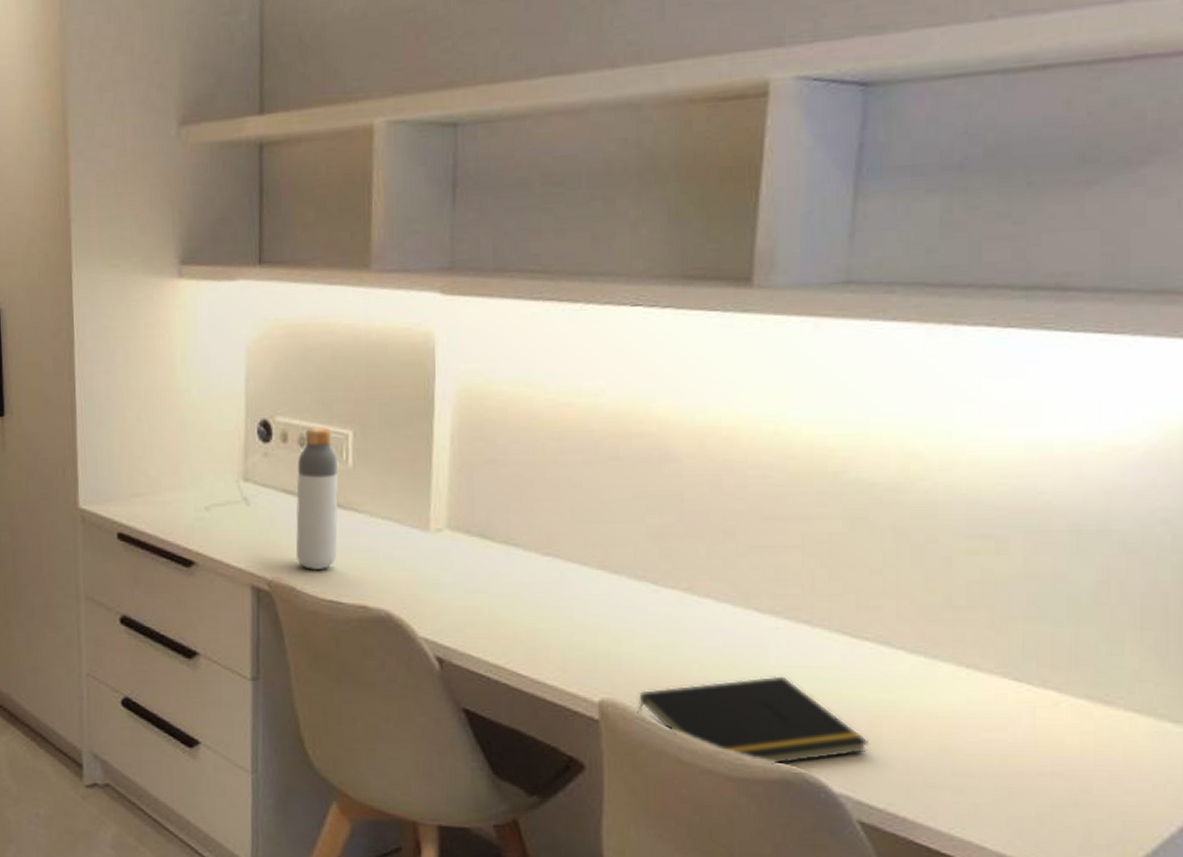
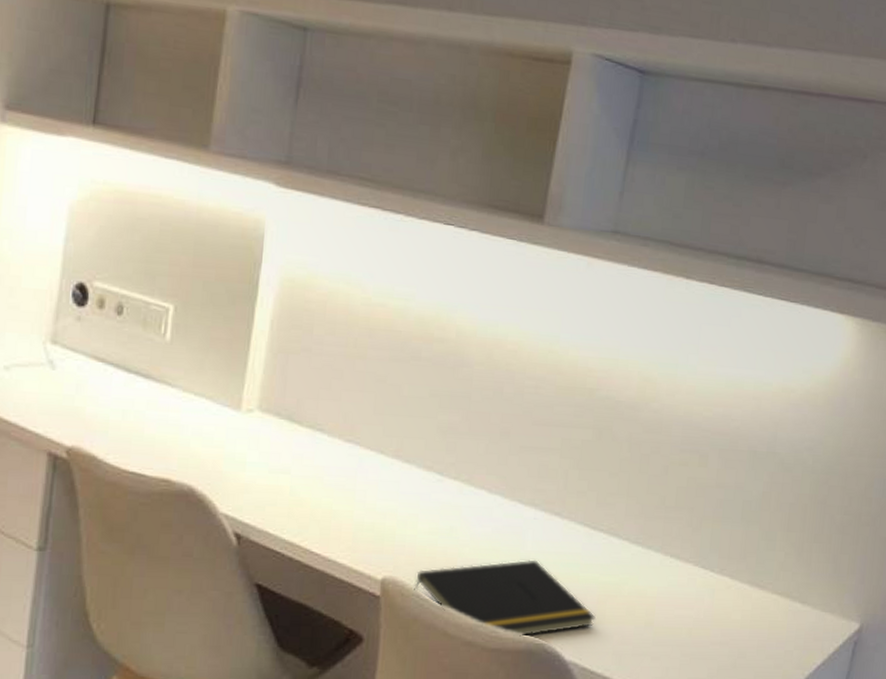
bottle: present [295,427,339,571] -> none [101,296,156,441]

